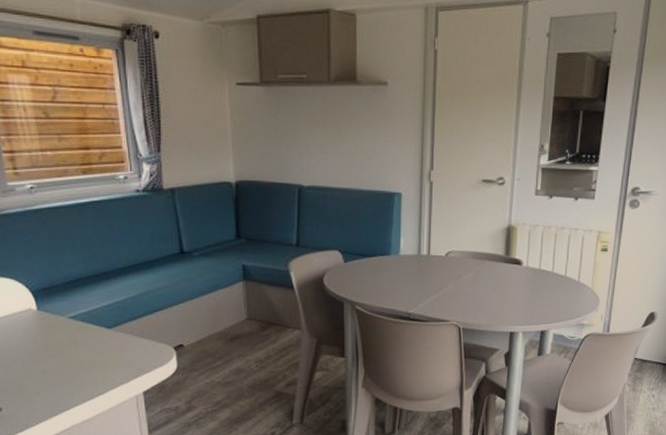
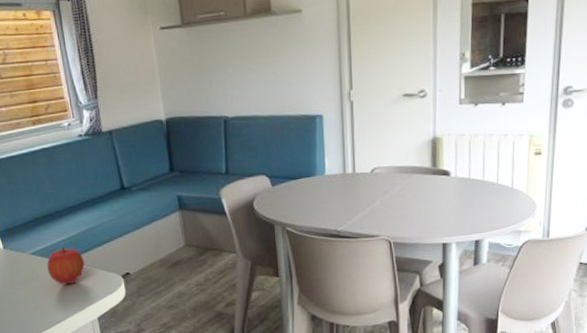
fruit: none [88,313,132,354] -> present [47,247,85,285]

